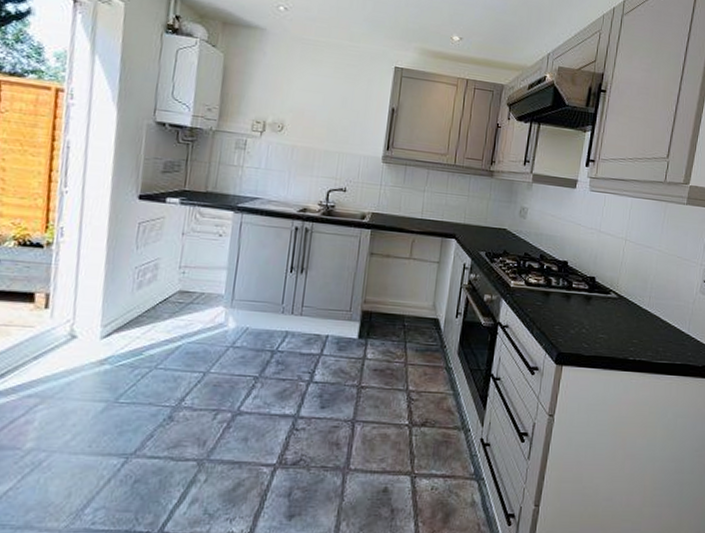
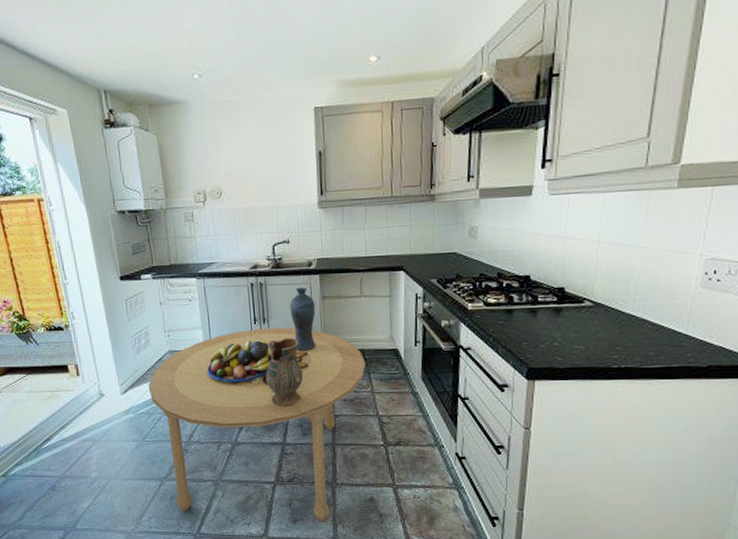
dining table: none [139,278,404,519] -> present [148,327,366,523]
fruit bowl: none [222,290,304,338] -> present [207,340,273,383]
ceramic pitcher: none [289,292,336,372] -> present [265,337,304,407]
vase: none [332,239,362,310] -> present [289,287,316,352]

